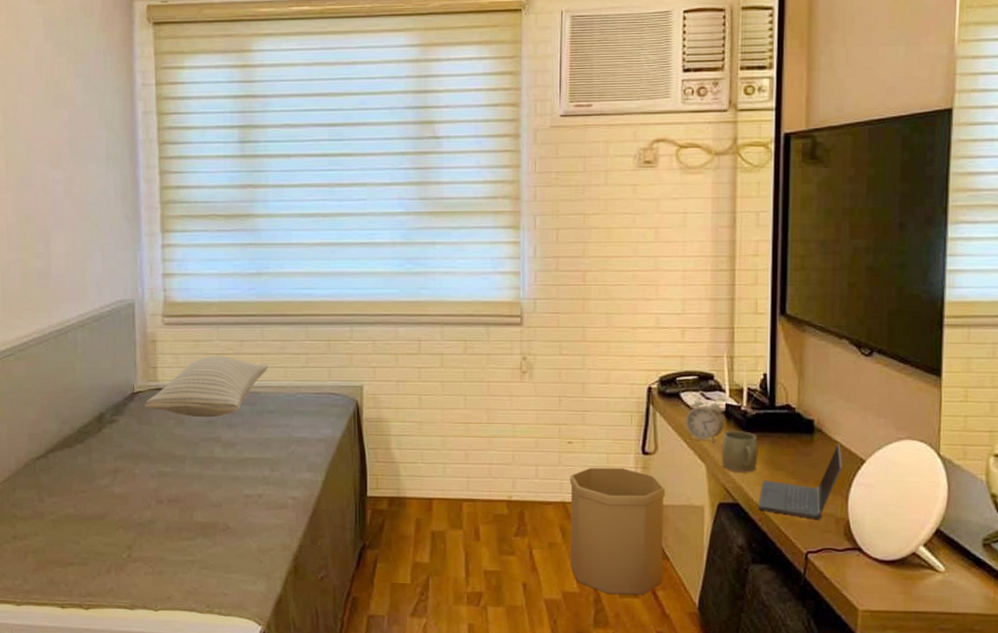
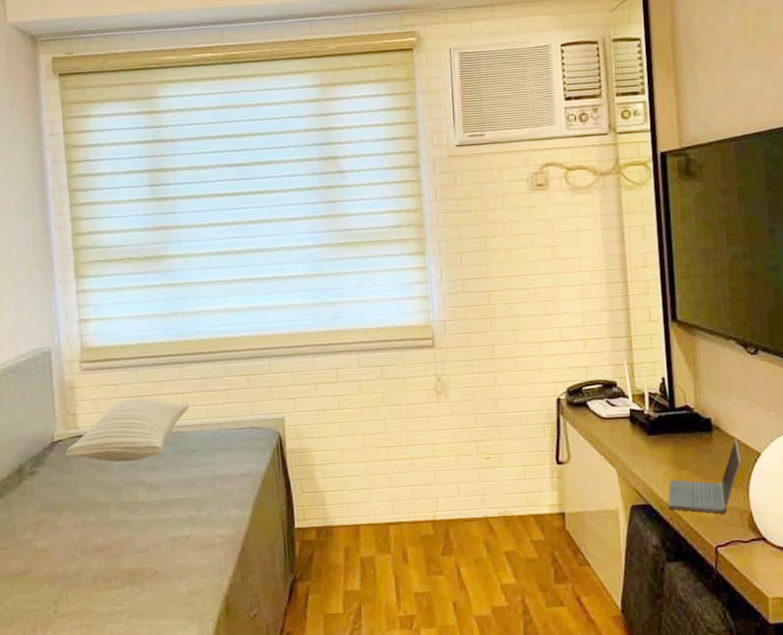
trash bin: present [569,467,665,596] -> none [490,478,586,606]
alarm clock: present [684,395,724,443] -> none [593,402,630,447]
mug: present [721,431,758,474] -> none [629,434,664,475]

